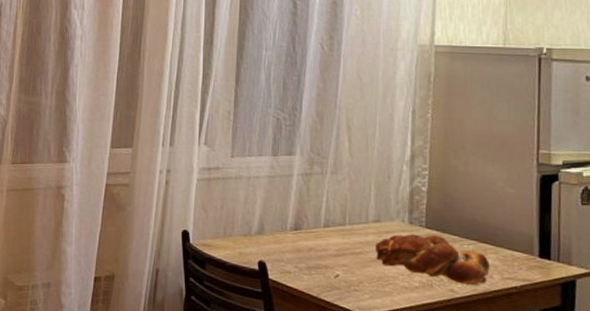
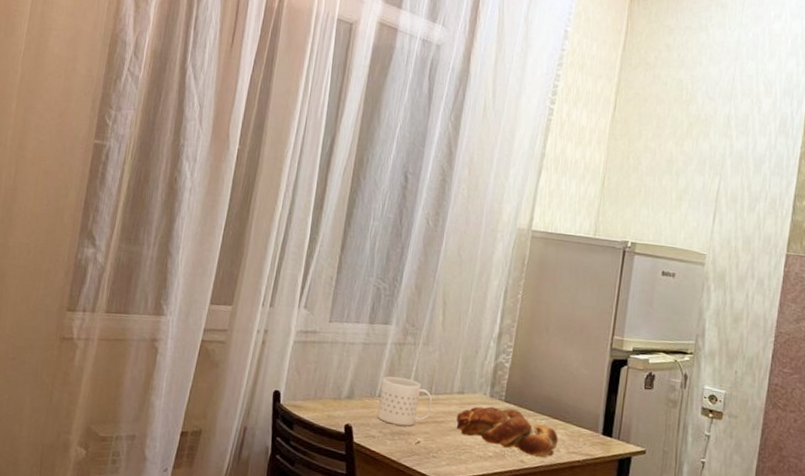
mug: none [290,208,348,260] -> present [377,376,433,426]

